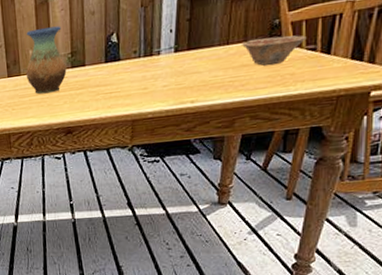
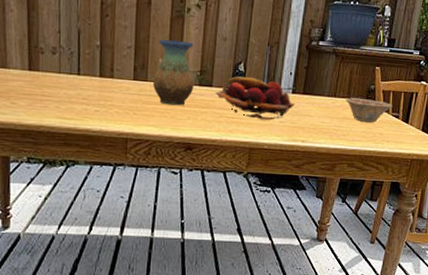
fruit basket: none [89,44,178,89] -> present [215,76,294,120]

